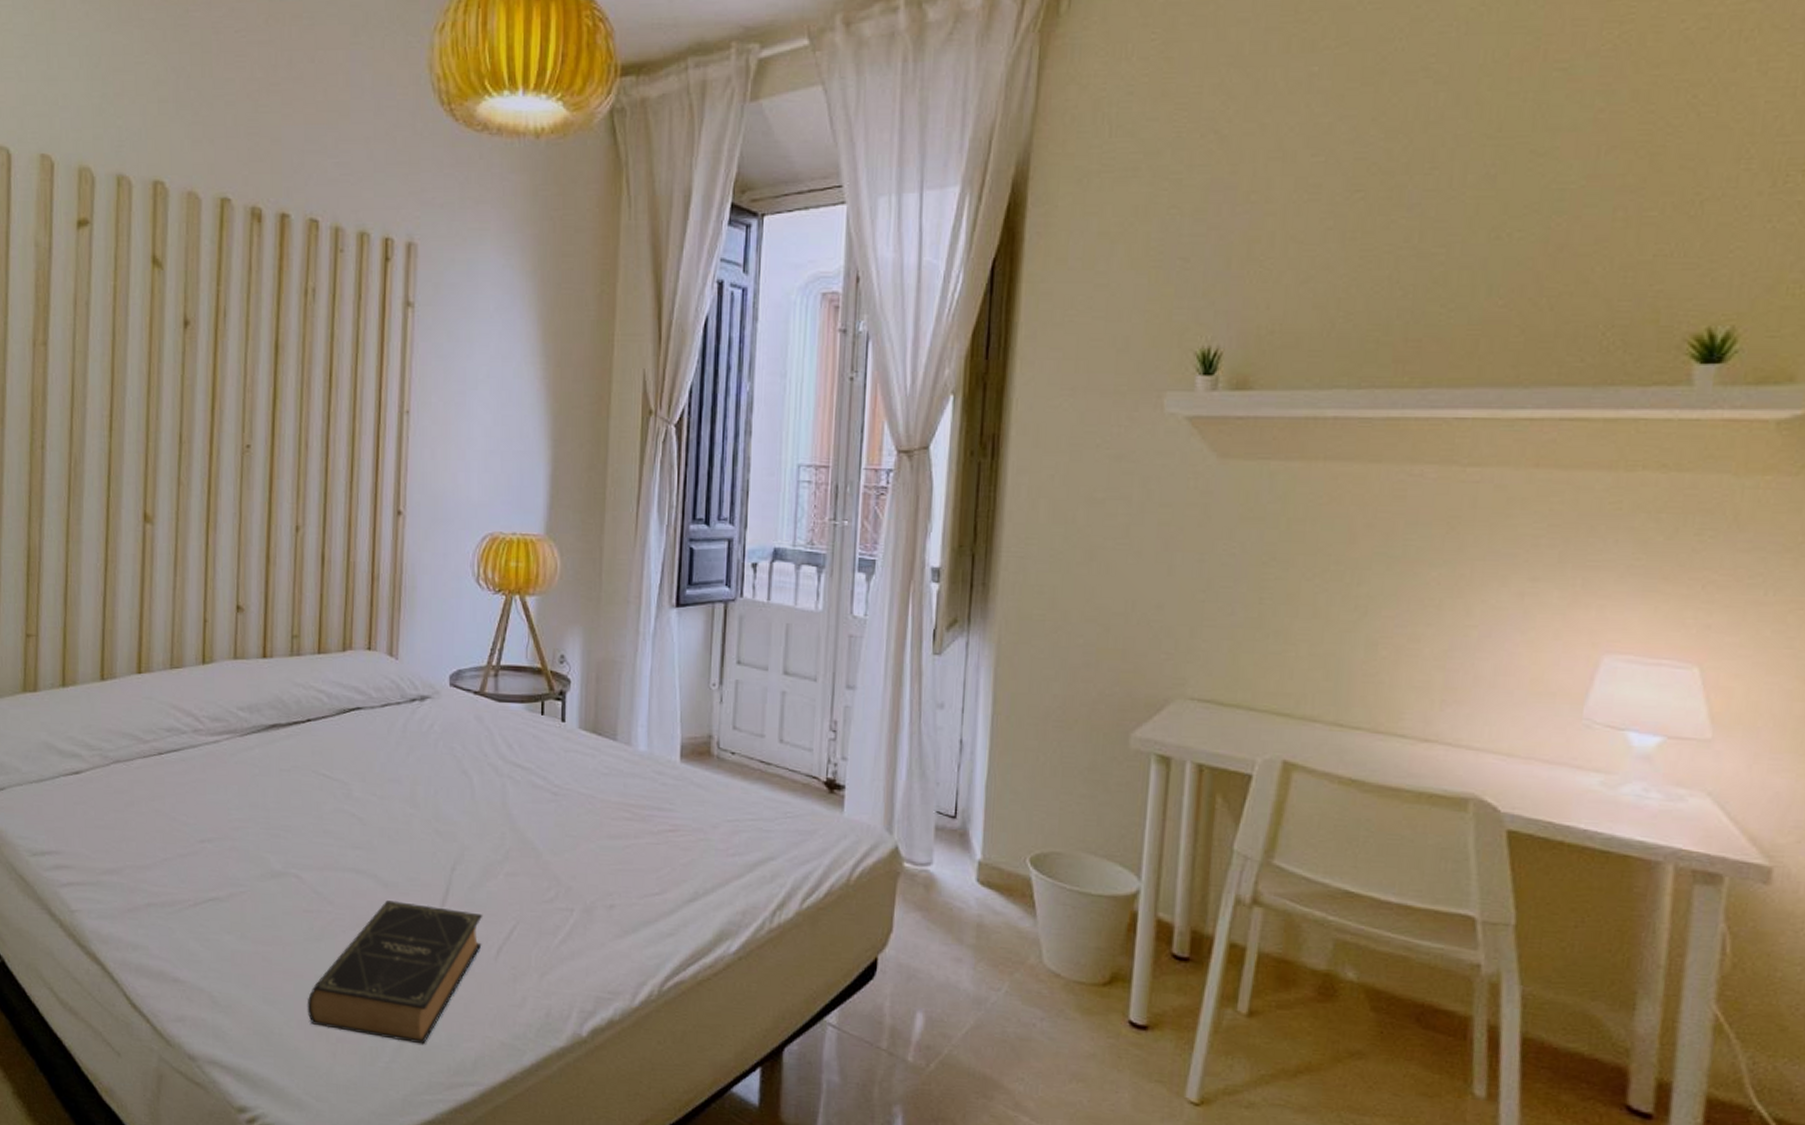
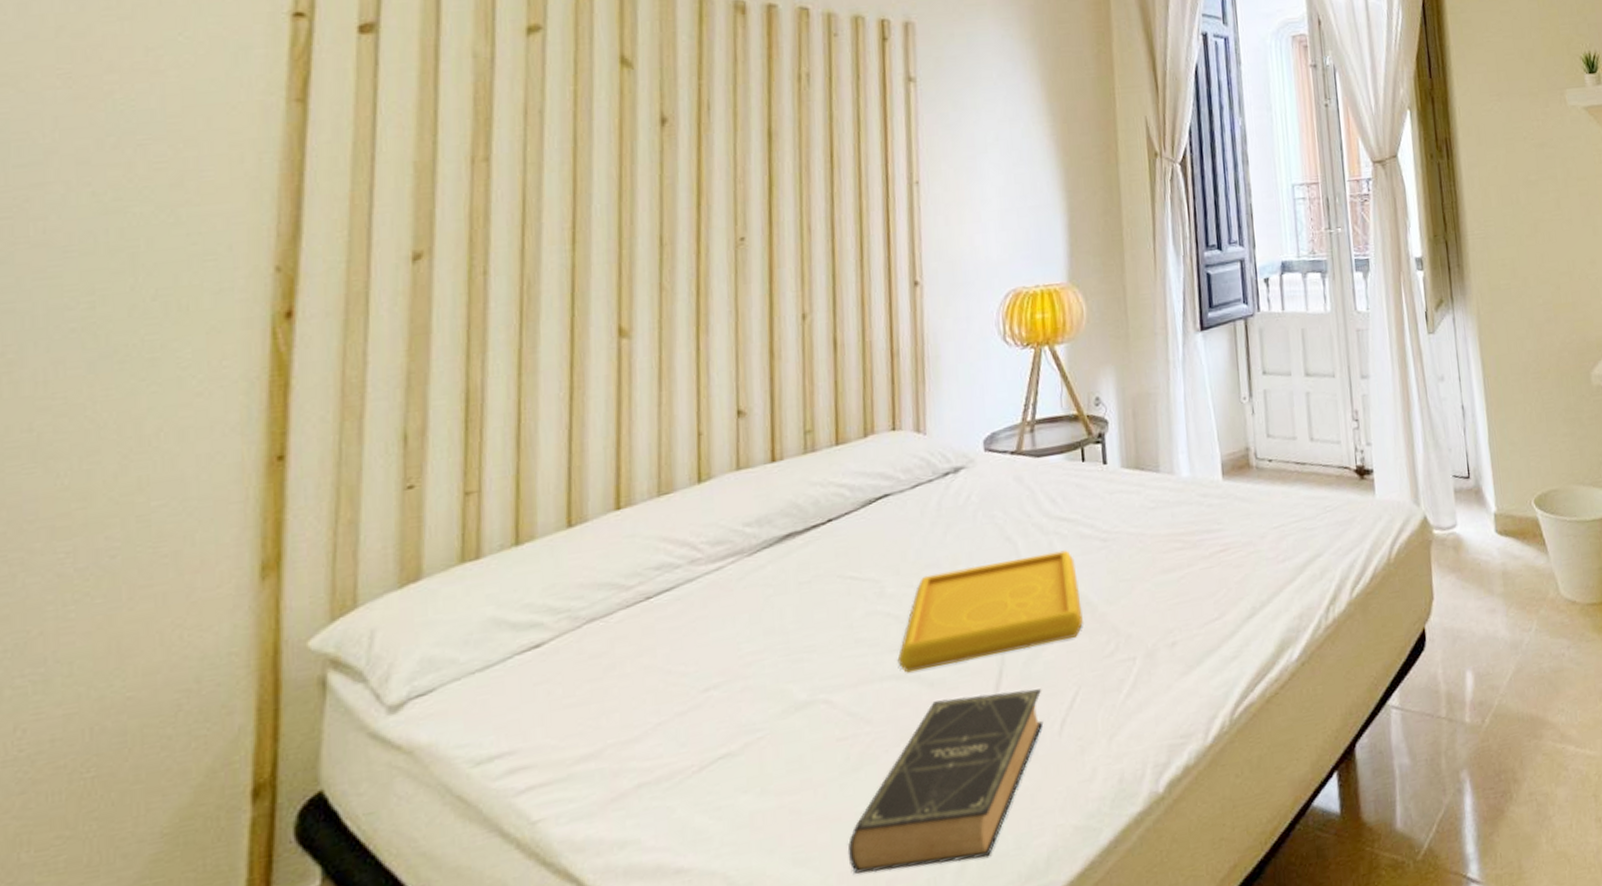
serving tray: none [358,788,527,877] -> present [897,550,1083,673]

